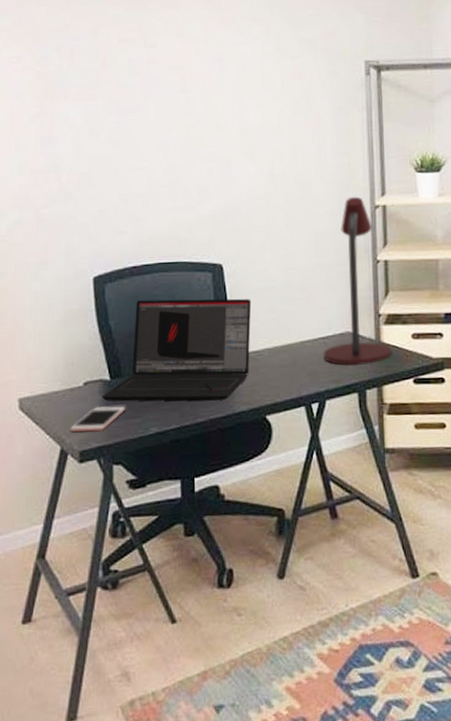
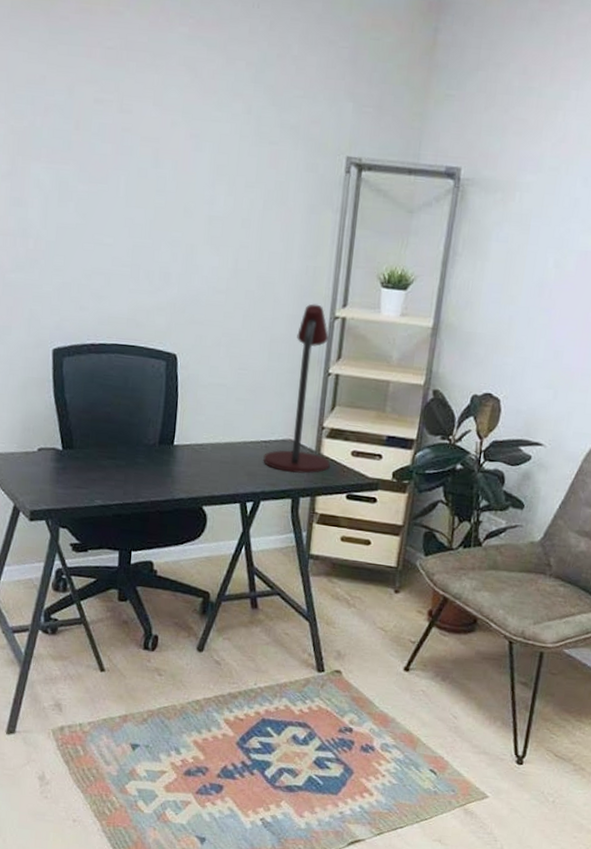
cell phone: present [70,406,126,432] -> none [23,472,75,496]
laptop: present [102,298,252,402] -> none [54,378,201,485]

